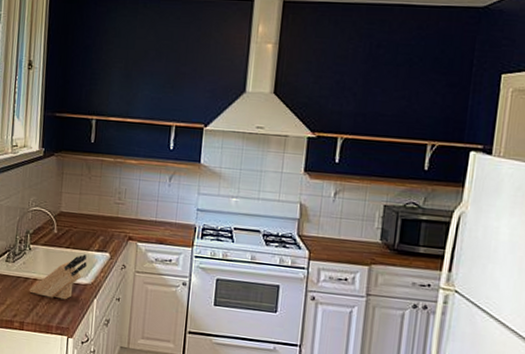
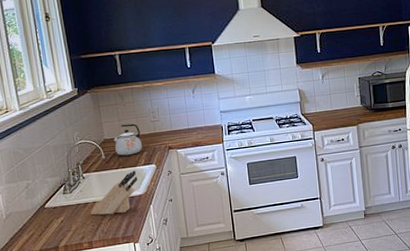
kettle: none [70,199,101,237] -> present [113,123,142,156]

